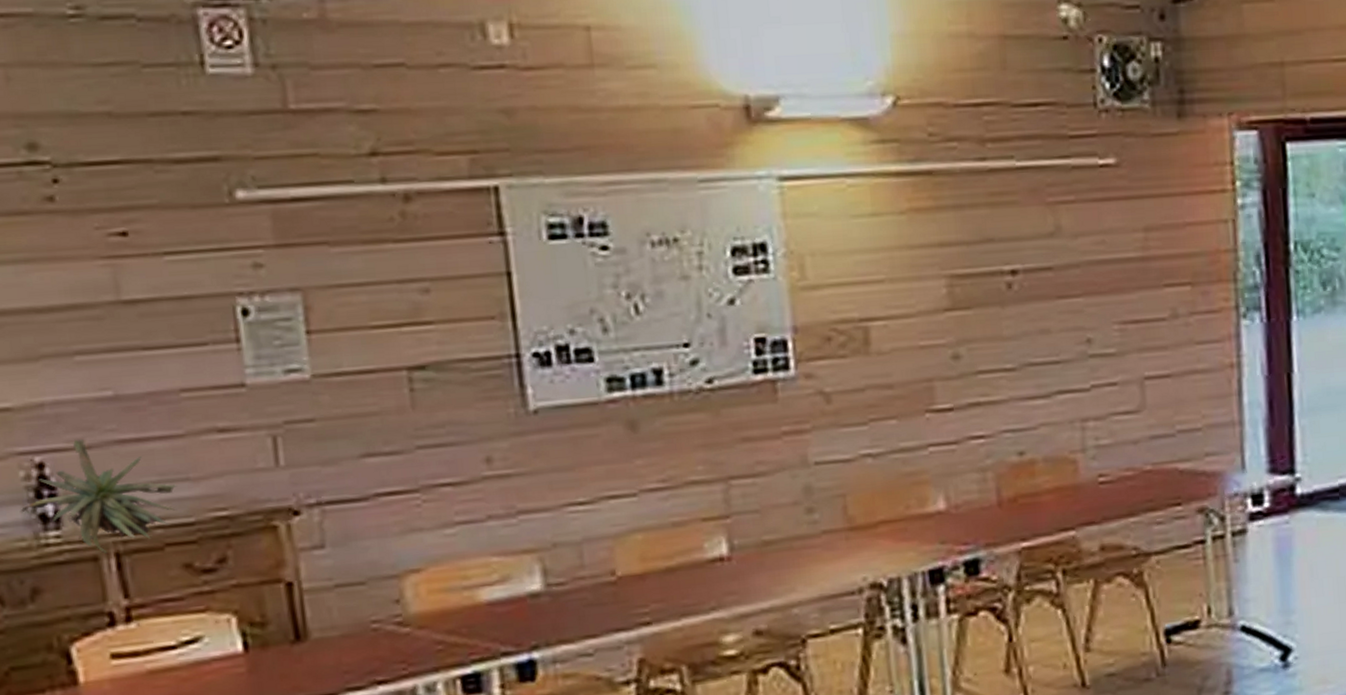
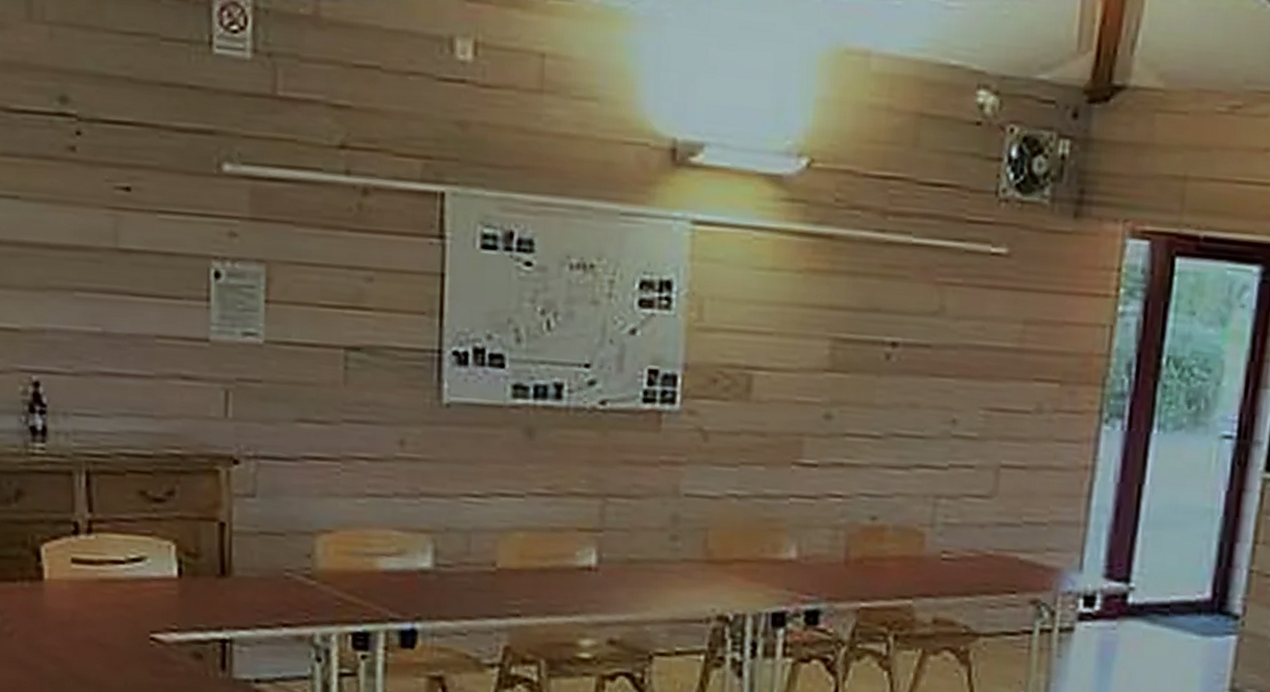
plant: present [20,439,176,554] -> none [15,366,142,470]

